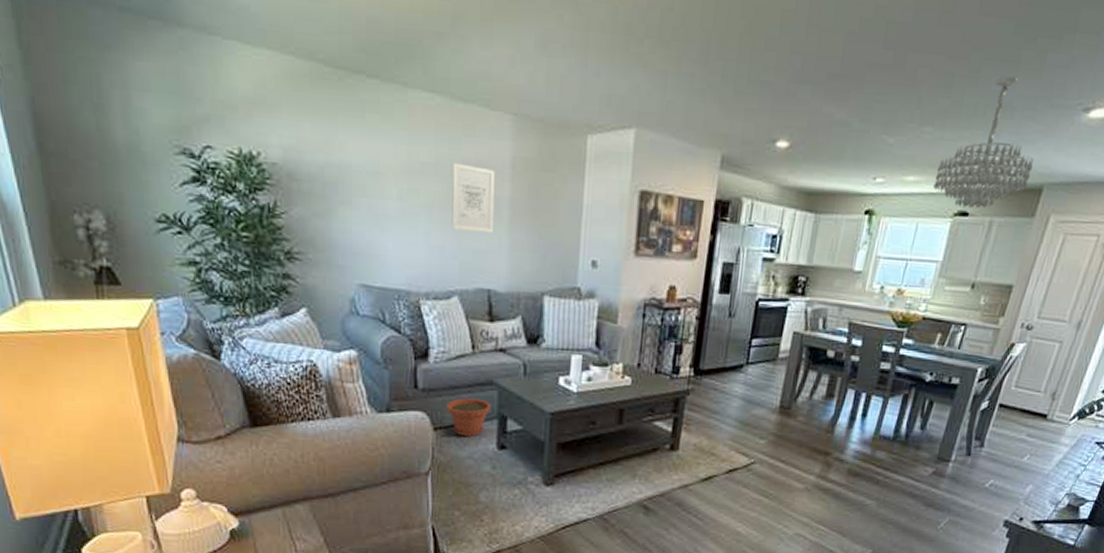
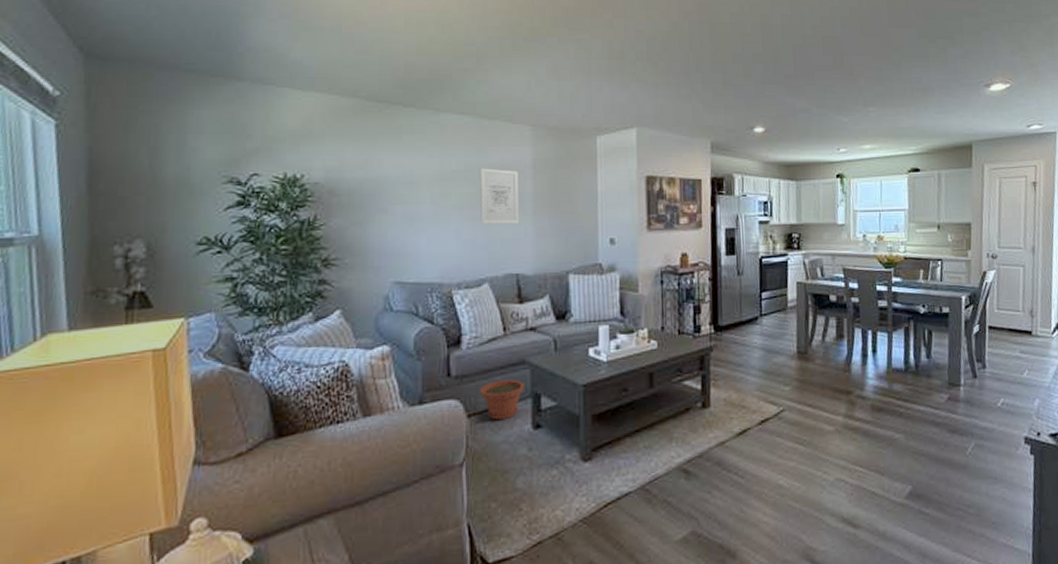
chandelier: present [933,75,1034,208] -> none [886,66,960,165]

